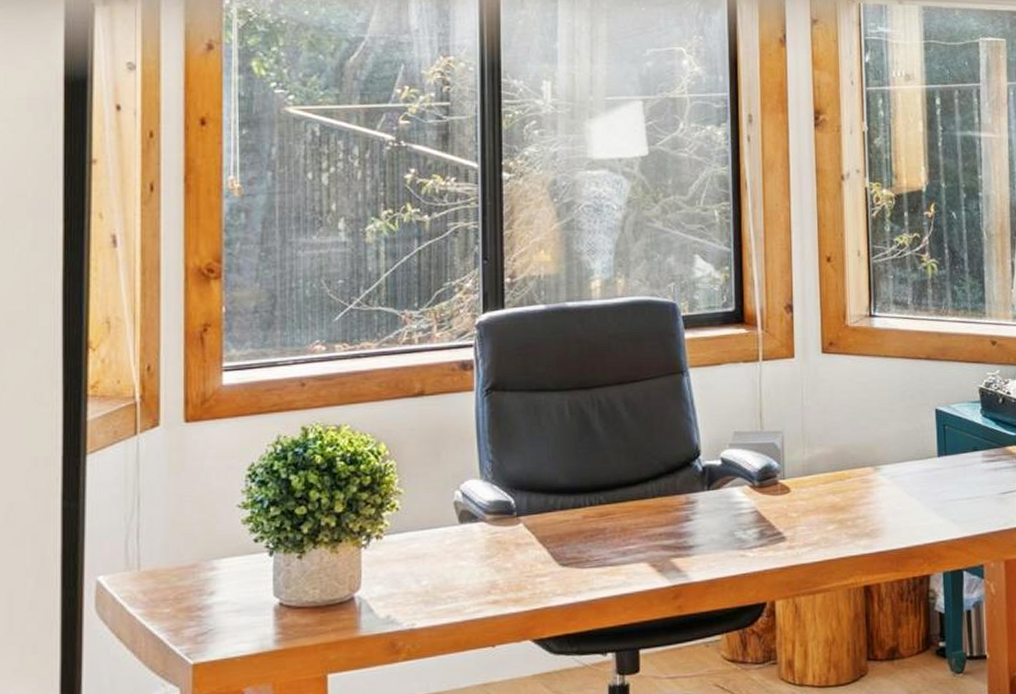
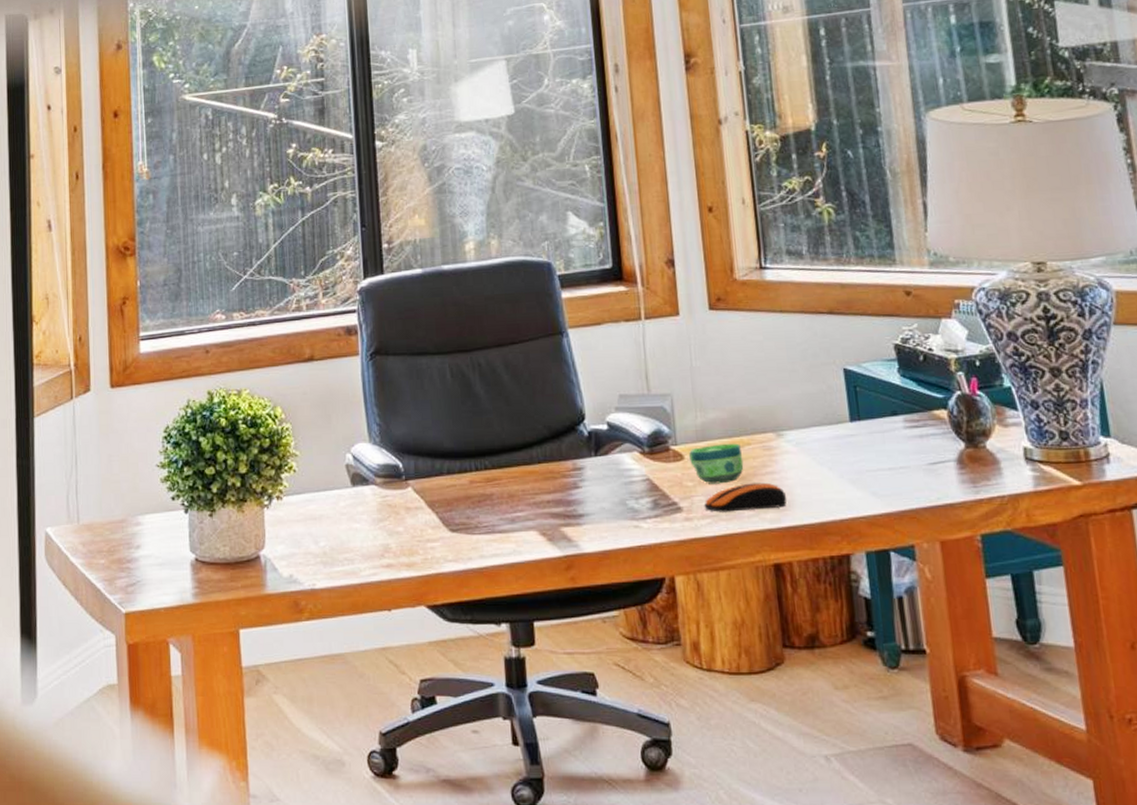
cup: none [794,476,844,515] -> present [688,443,744,484]
computer mouse: none [806,512,880,541] -> present [704,482,787,512]

